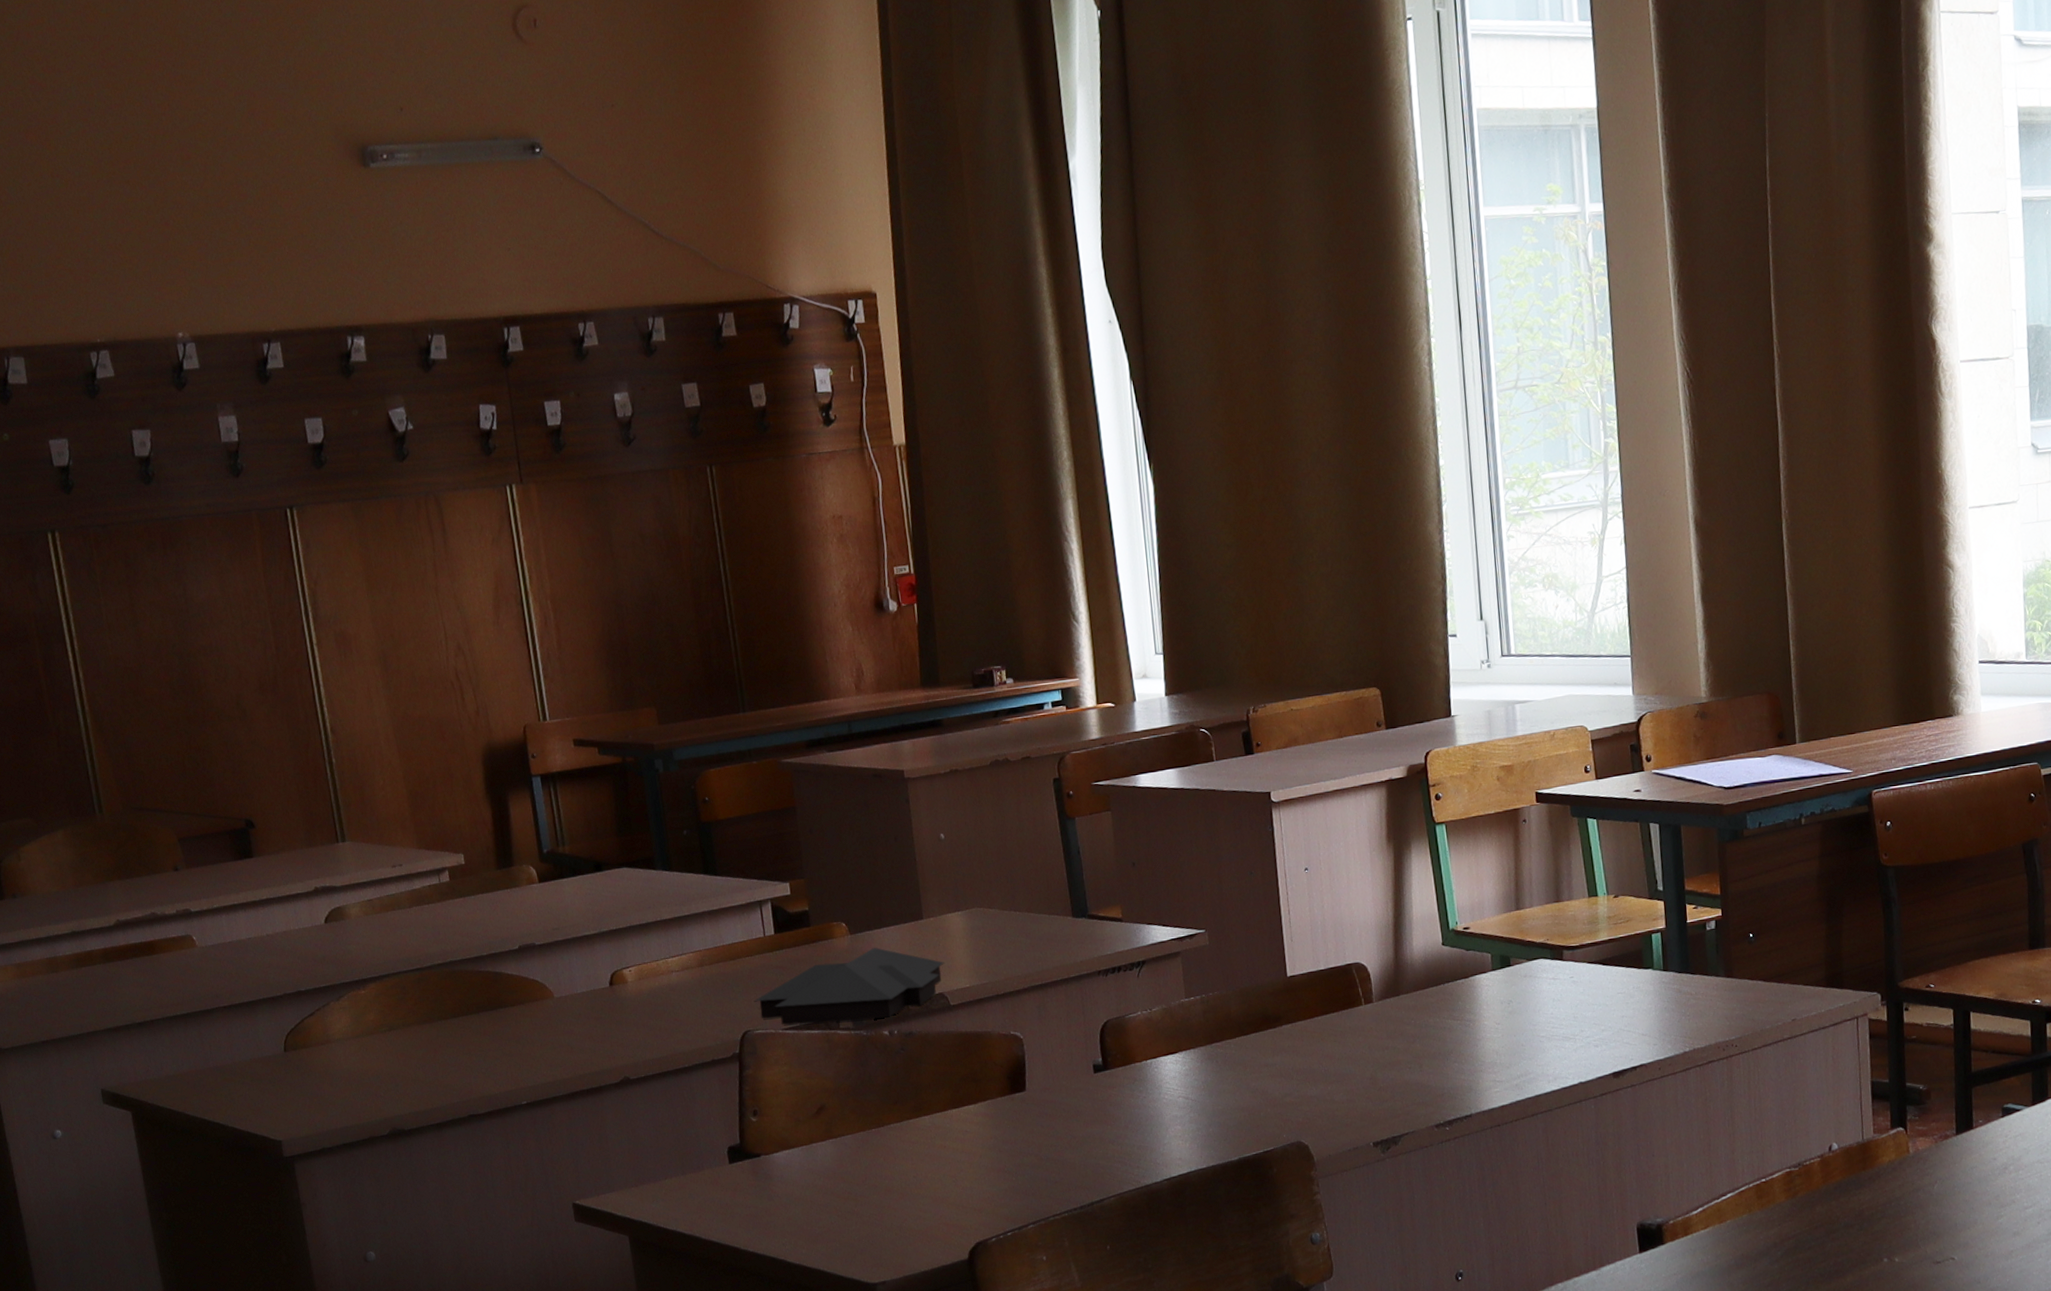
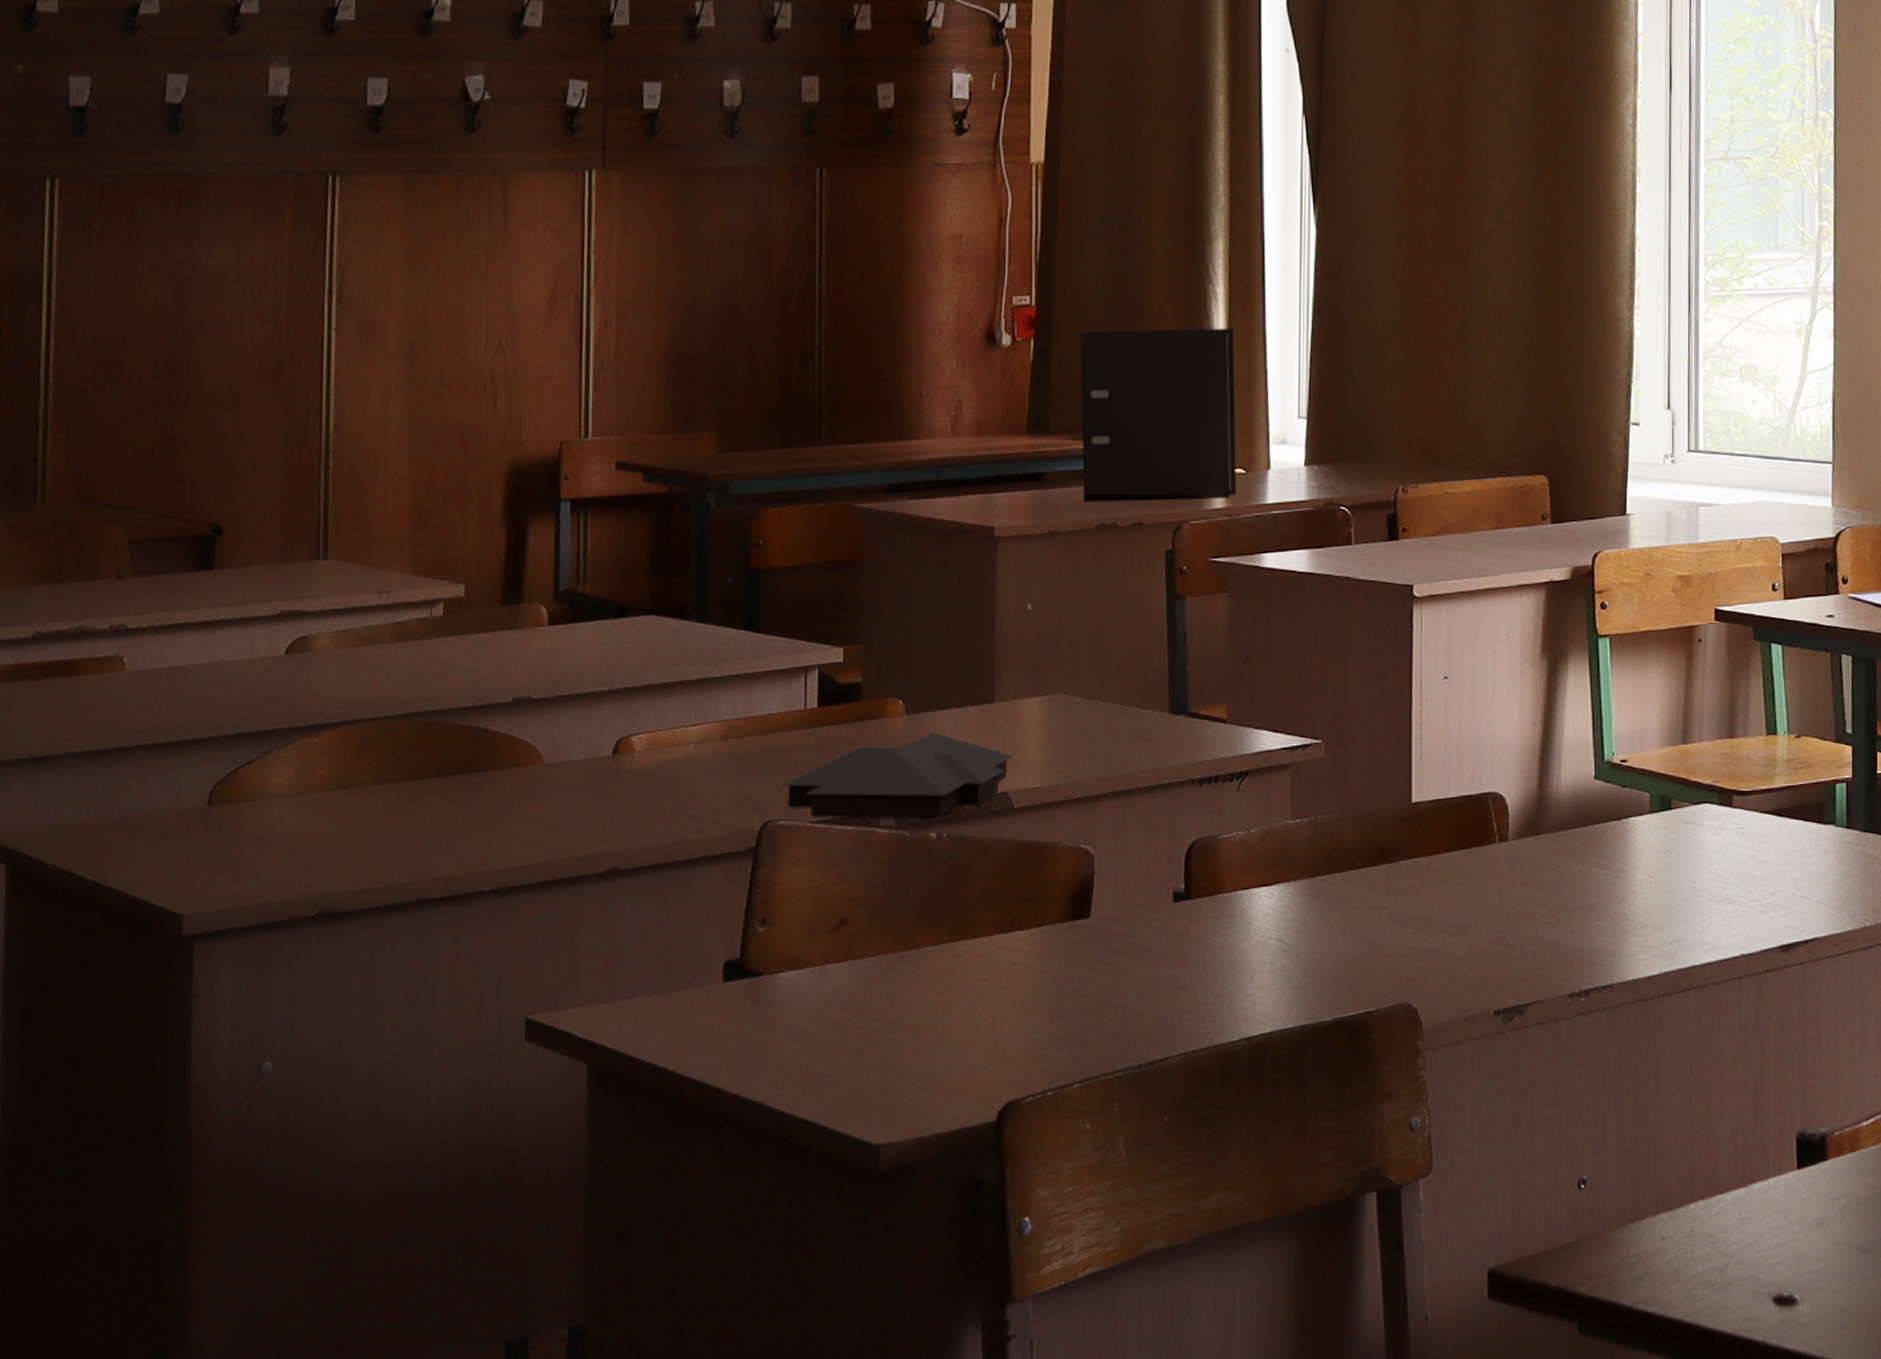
binder: none [957,579,1110,743] -> present [1080,328,1237,503]

